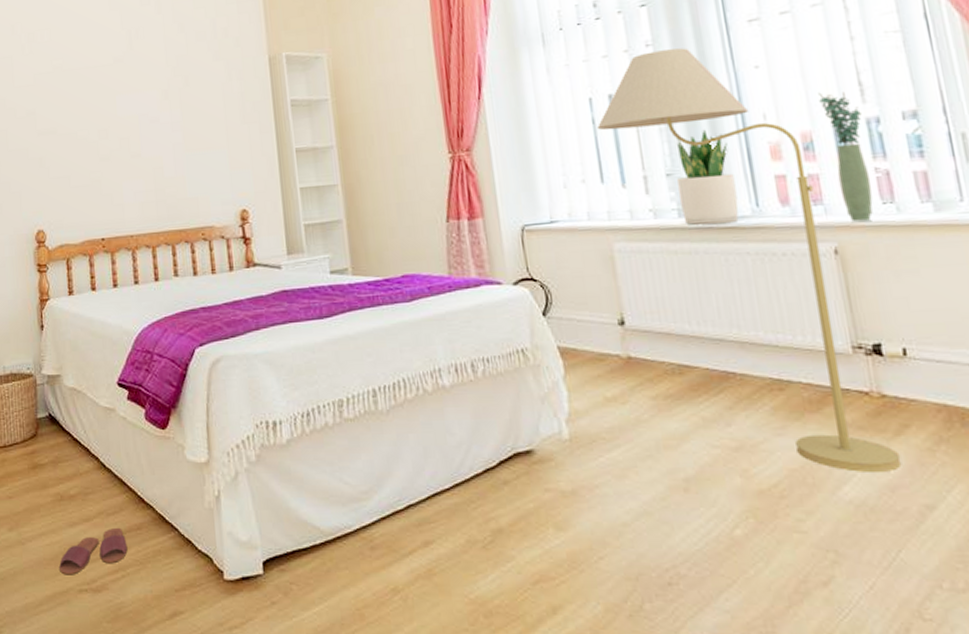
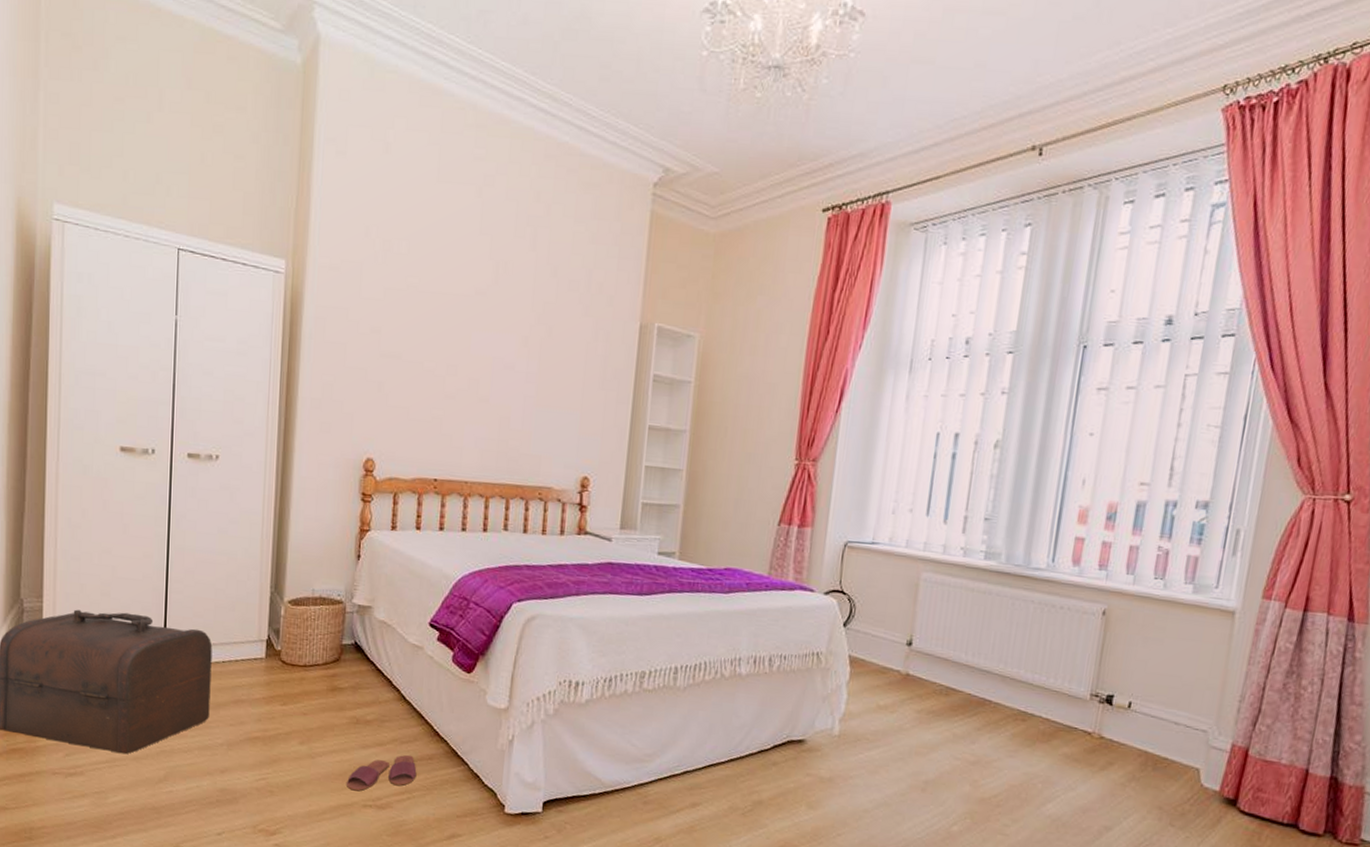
floor lamp: present [596,48,902,474] -> none [936,399,1105,798]
planter: present [676,129,739,225] -> none [988,483,1045,573]
vase: present [818,91,873,223] -> none [1123,469,1164,592]

